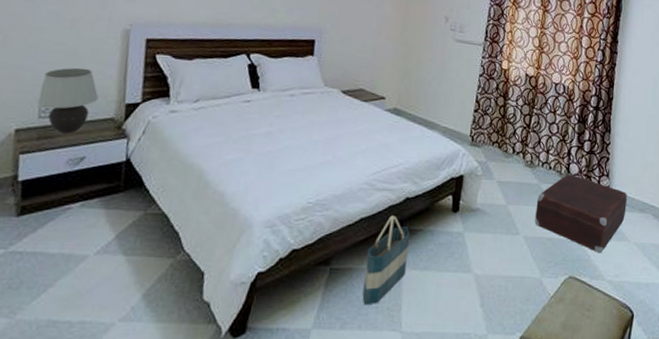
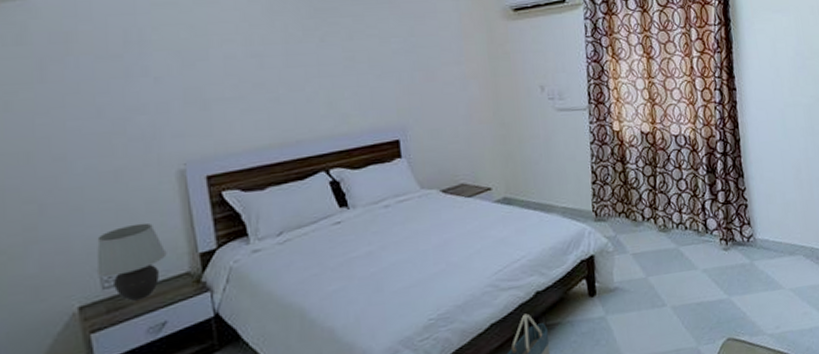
suitcase: present [535,173,627,252] -> none [678,229,775,307]

